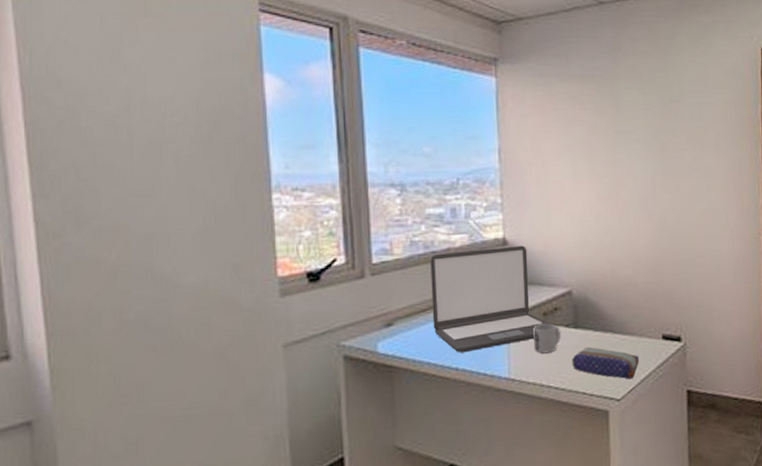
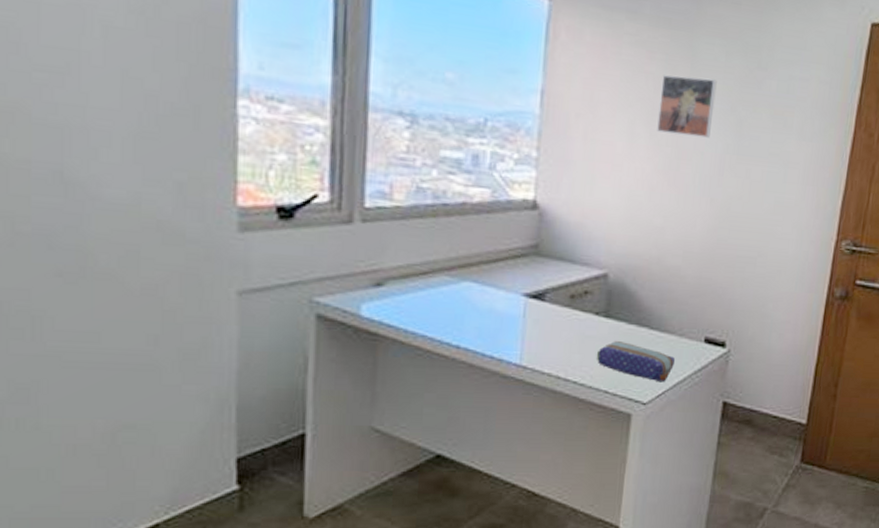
laptop: present [430,245,560,353] -> none [434,207,588,329]
mug: present [533,324,561,353] -> none [554,308,588,342]
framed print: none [593,116,640,166] -> present [657,75,717,138]

